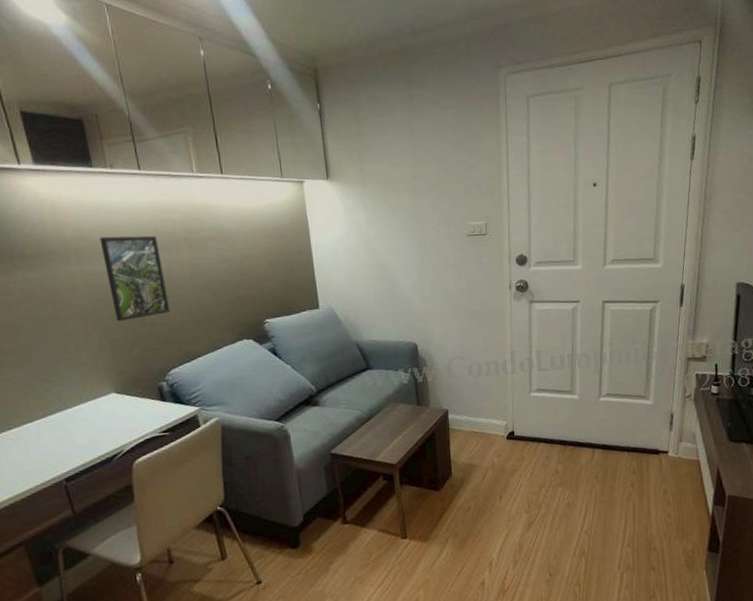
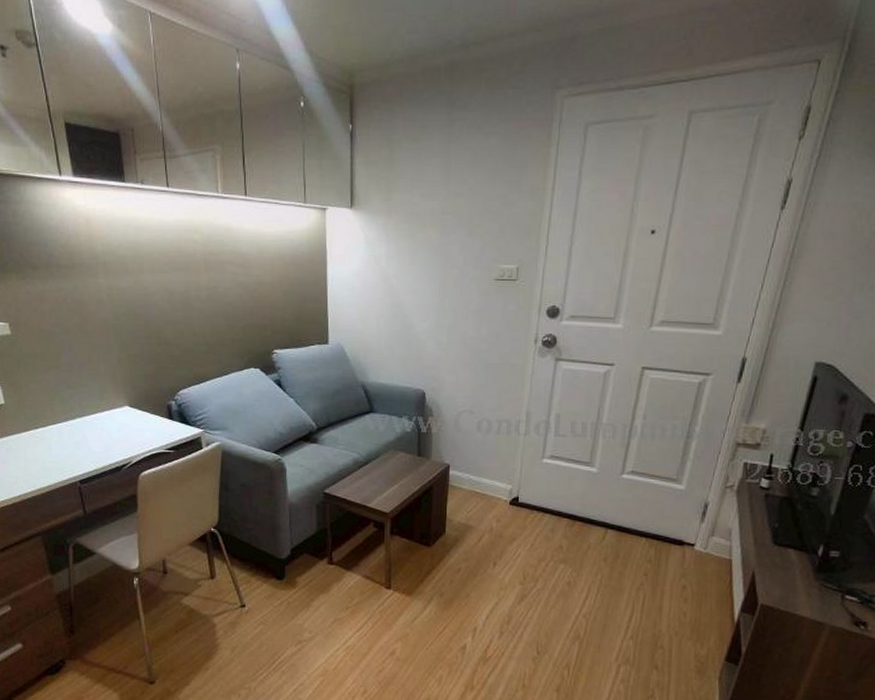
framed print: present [100,235,170,322] -> none [126,253,185,338]

